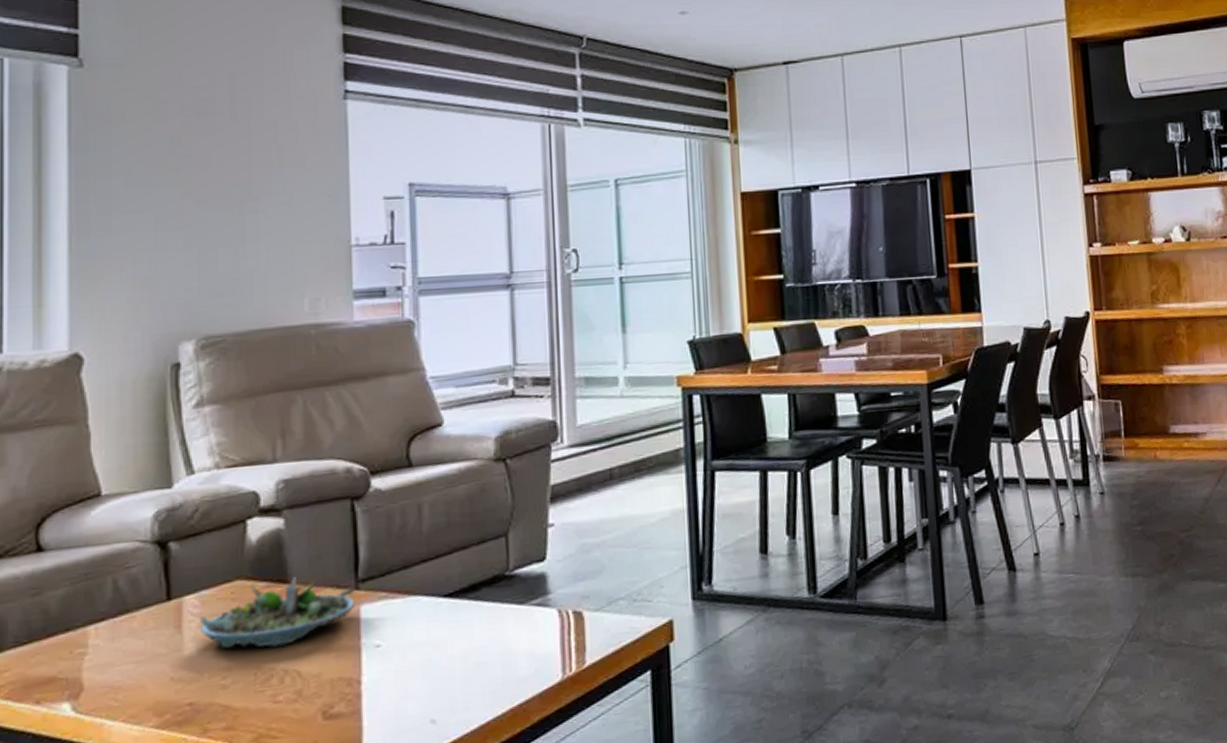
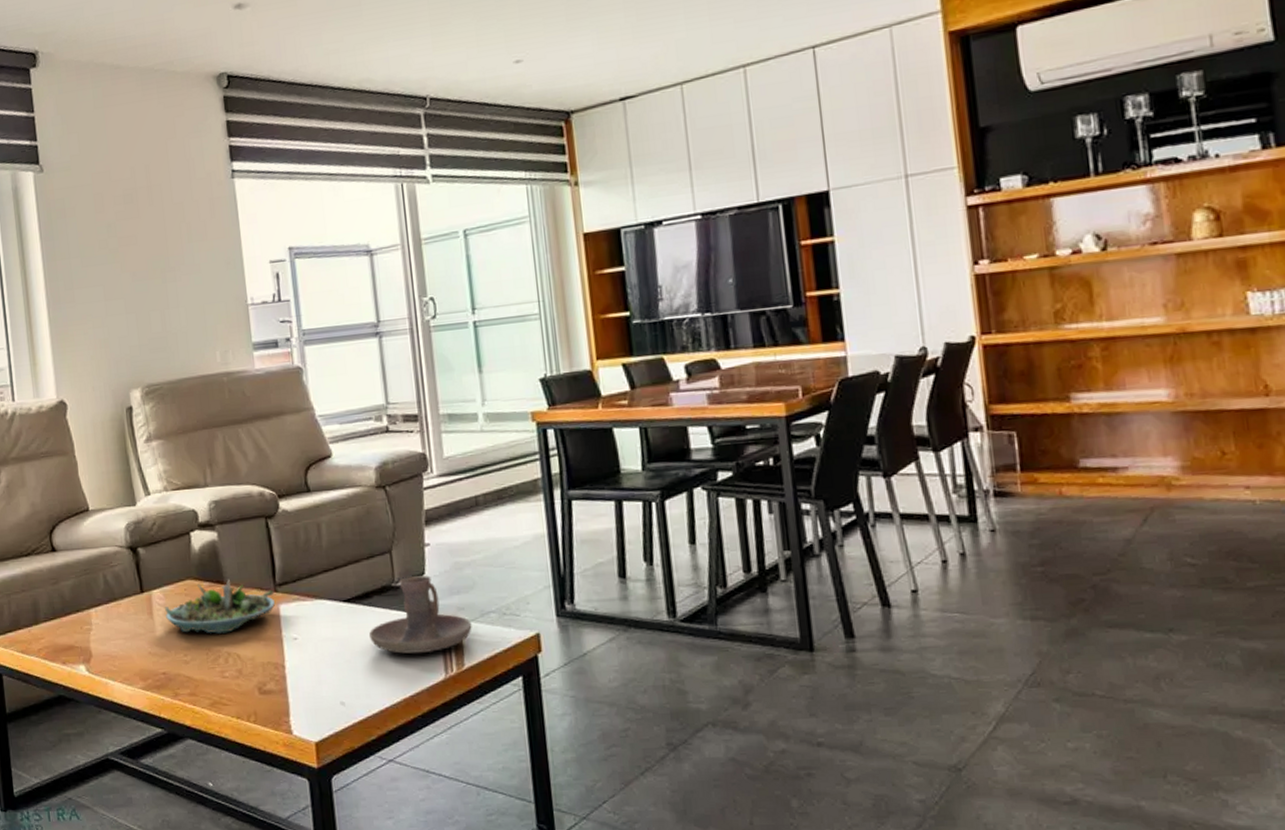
candle holder: none [474,561,597,655] -> present [369,575,472,654]

